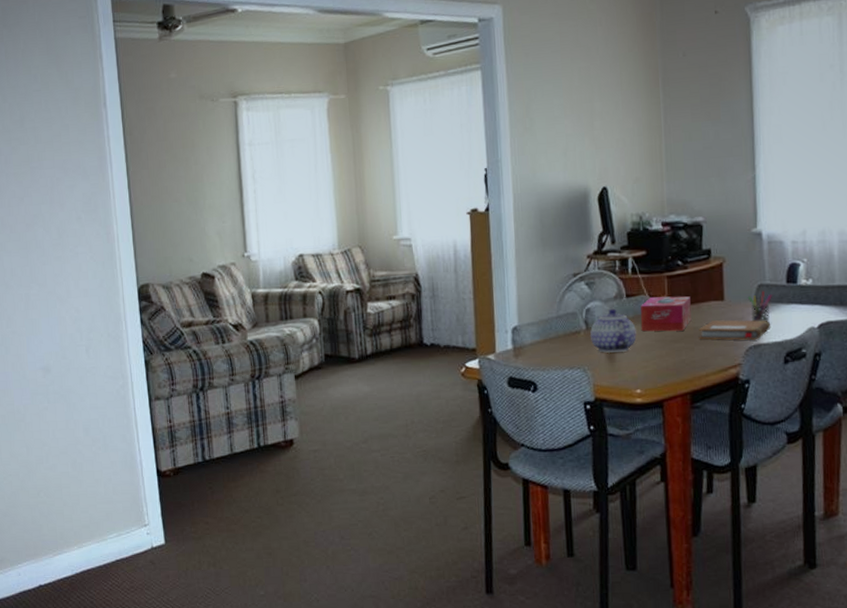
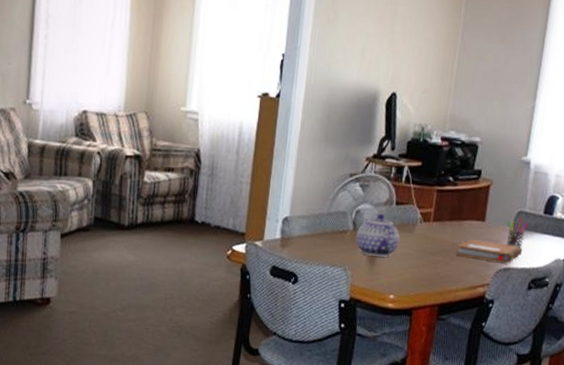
tissue box: present [640,296,692,332] -> none [404,207,455,245]

